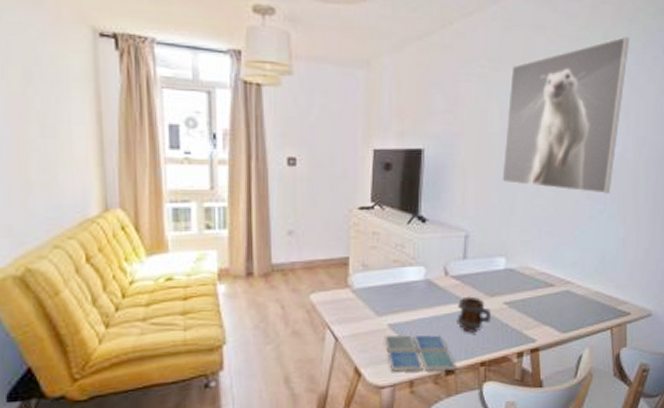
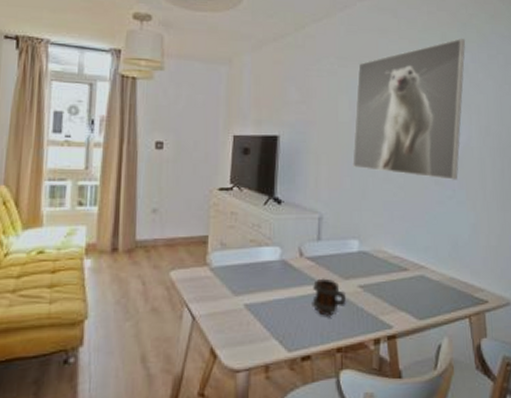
drink coaster: present [384,334,456,372] -> none [240,315,312,356]

